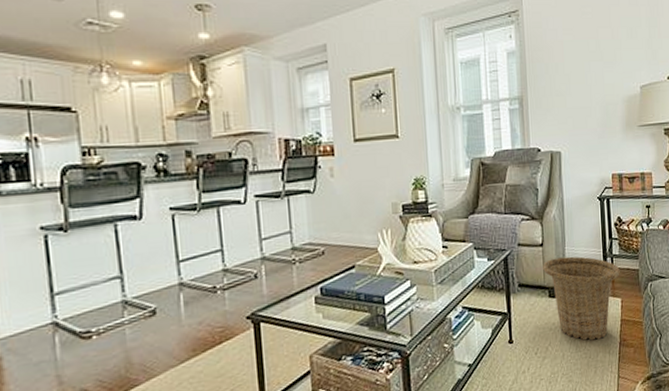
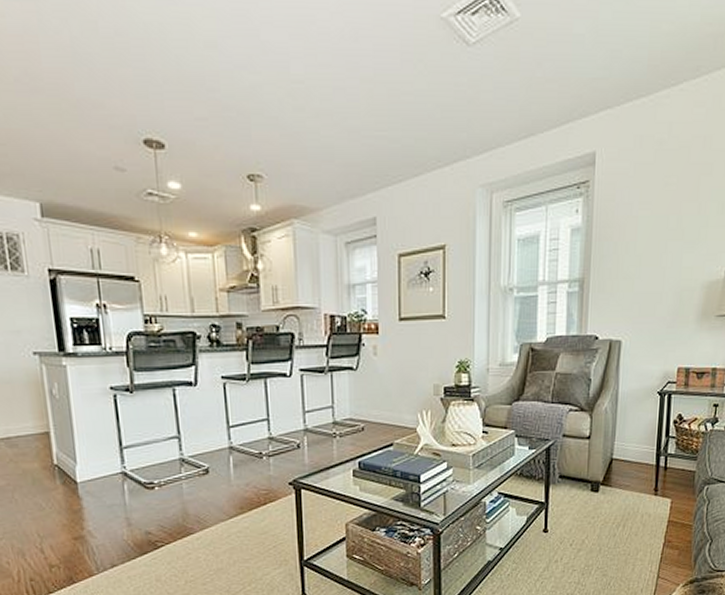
basket: present [543,256,620,341] -> none [587,451,674,538]

